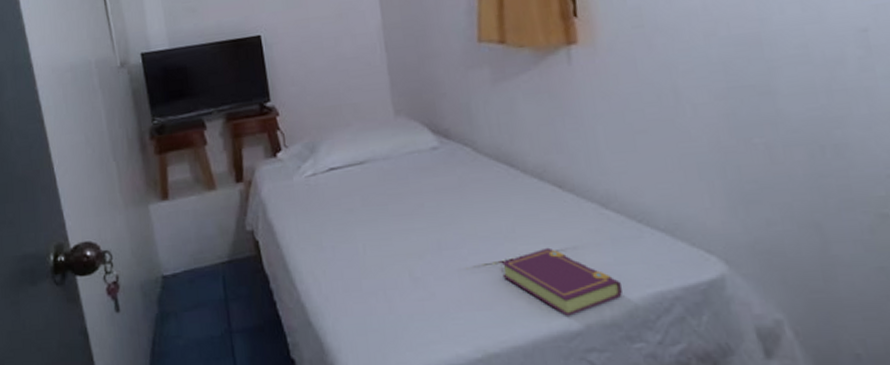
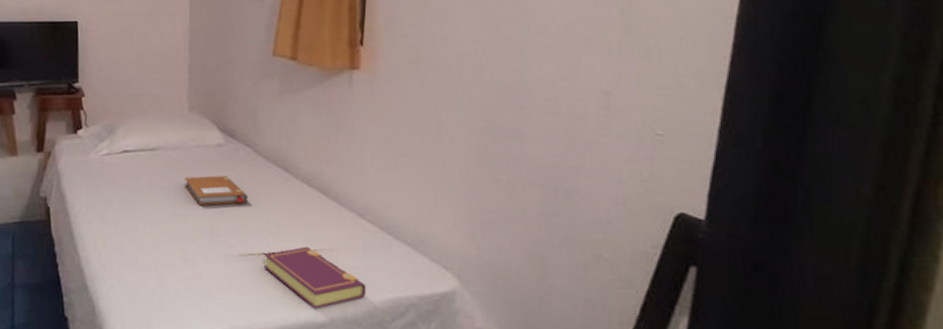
notebook: none [400,181,474,217] -> present [184,175,247,205]

